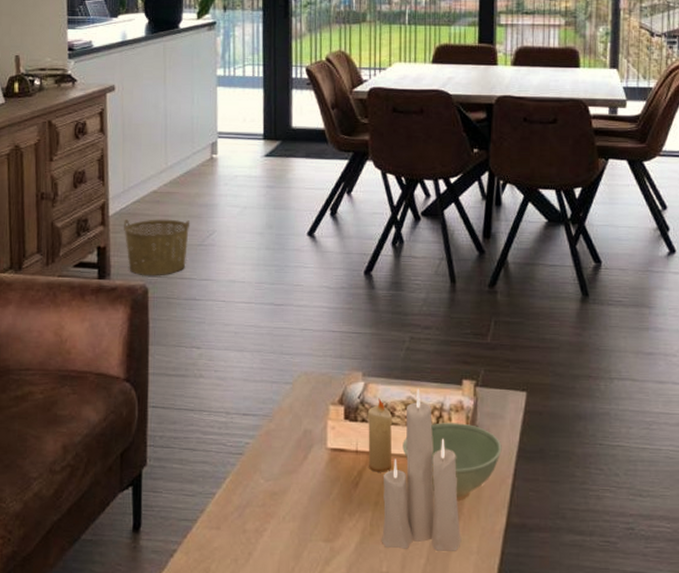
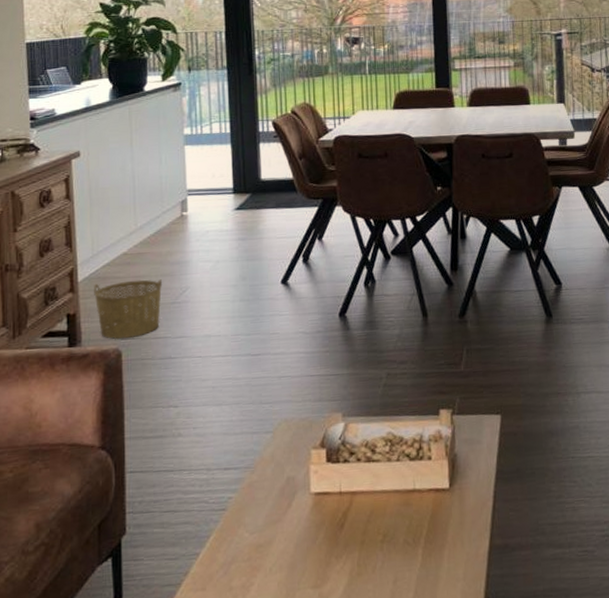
candle: present [367,398,393,472] -> none [349,436,375,511]
candle: present [382,388,462,552] -> none [368,423,448,587]
bowl: present [403,423,502,502] -> none [385,452,481,530]

